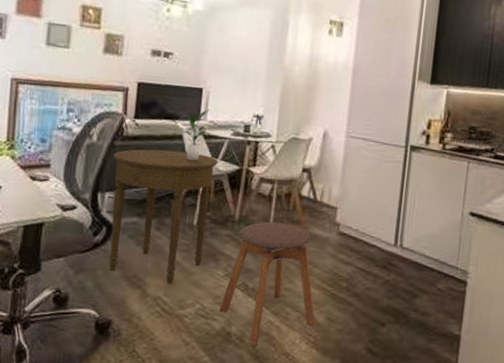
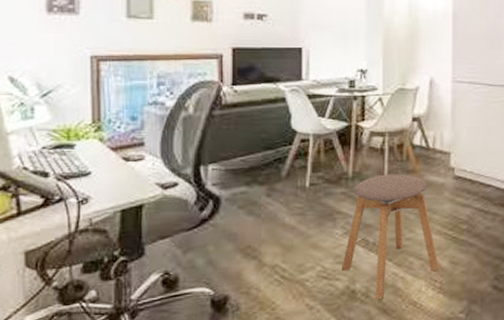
side table: present [109,149,219,284] -> none [213,114,326,250]
potted plant: present [182,109,210,161] -> none [284,68,313,123]

